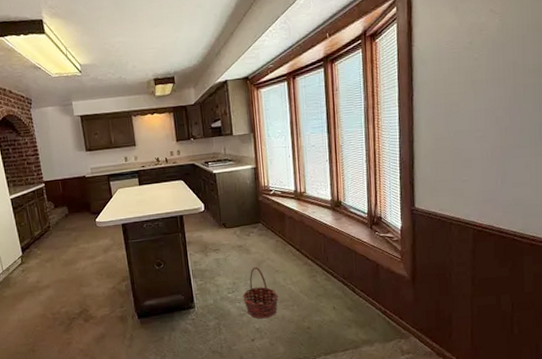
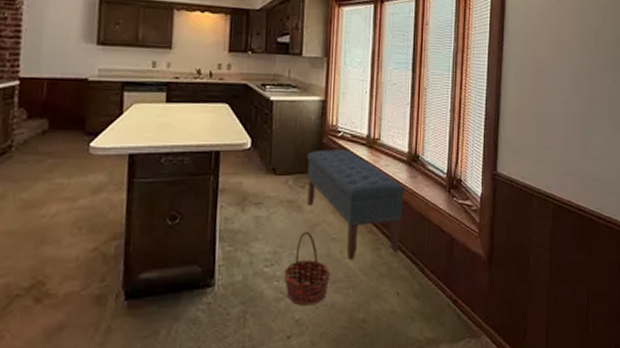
bench: none [247,204,332,285] -> present [306,150,405,259]

